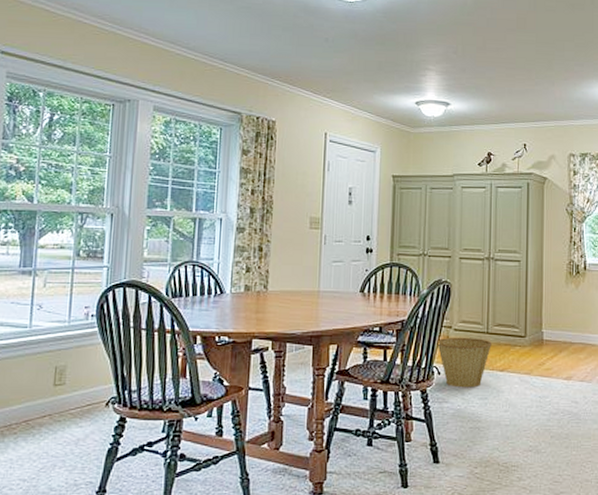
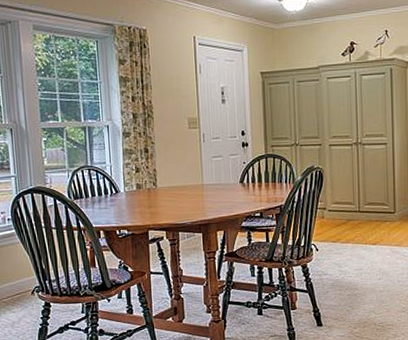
basket: present [436,337,492,388] -> none [312,216,364,261]

